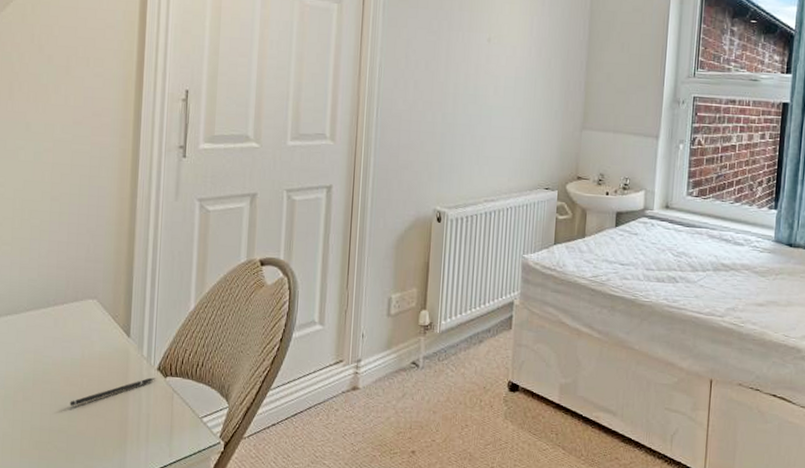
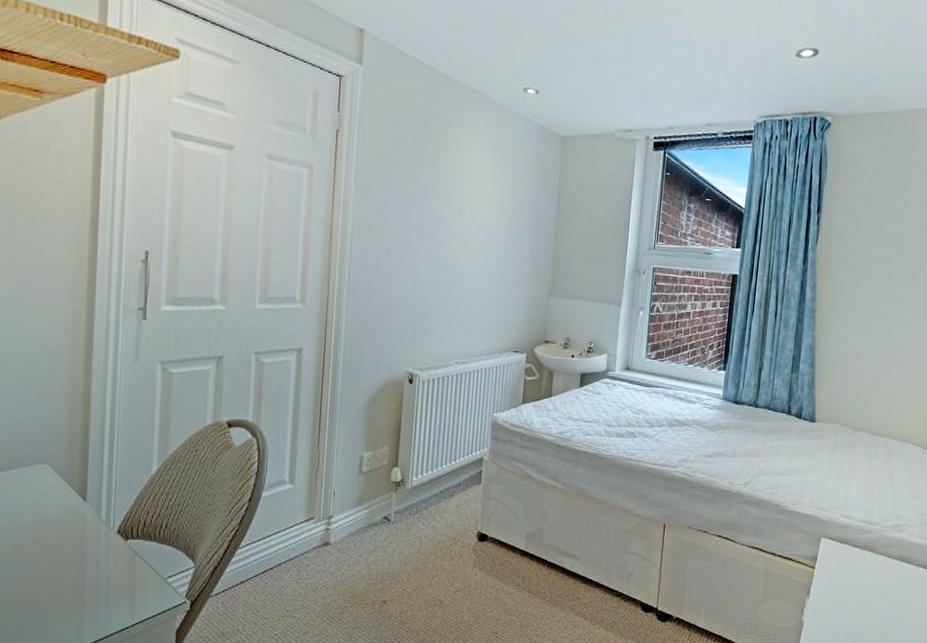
pen: present [69,377,155,406] -> none [19,541,115,573]

